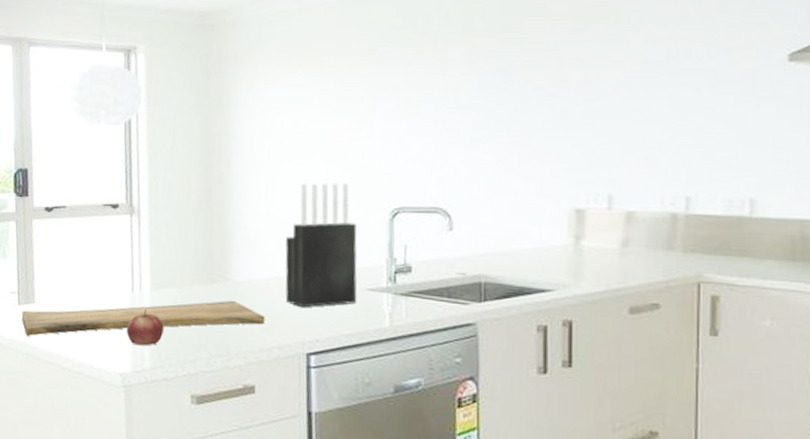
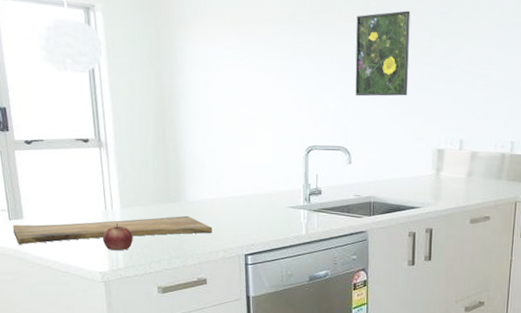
knife block: present [285,183,357,308] -> none [226,125,282,221]
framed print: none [456,30,531,142] -> present [355,10,411,97]

